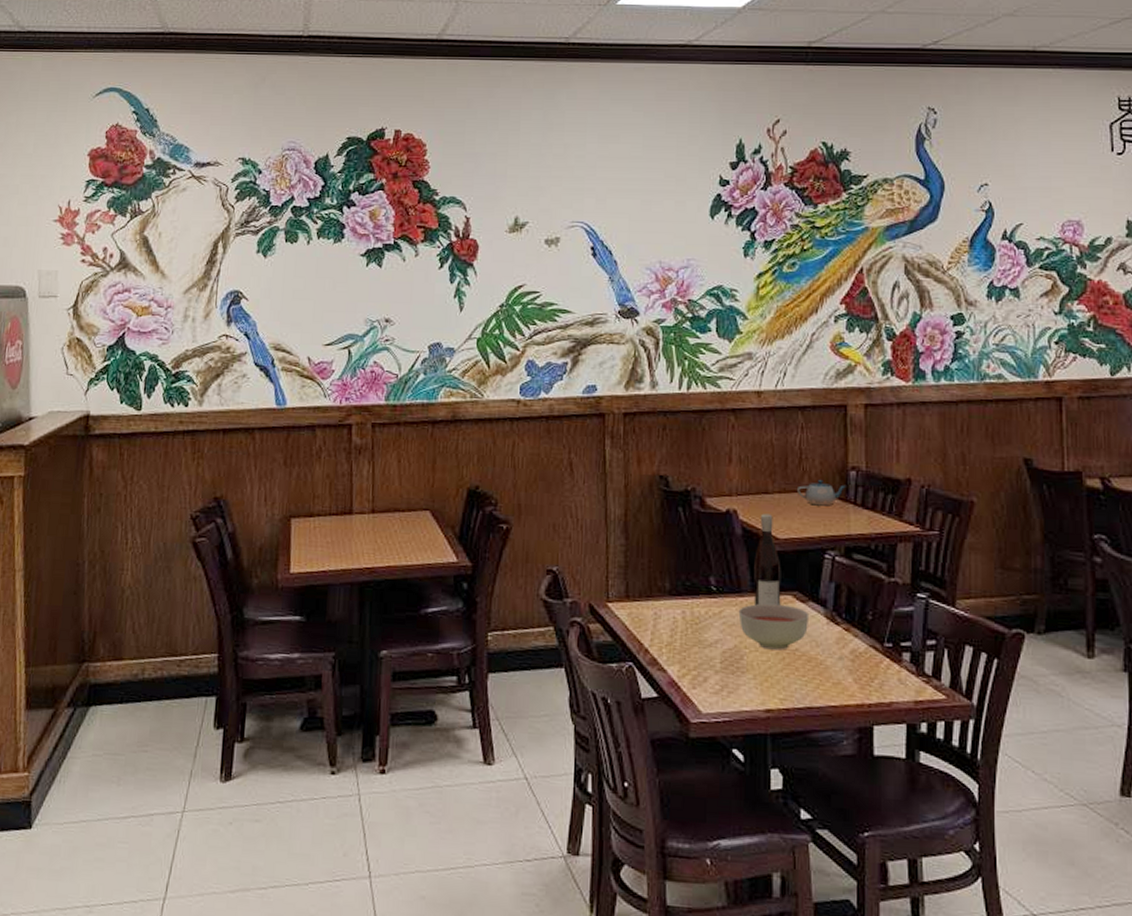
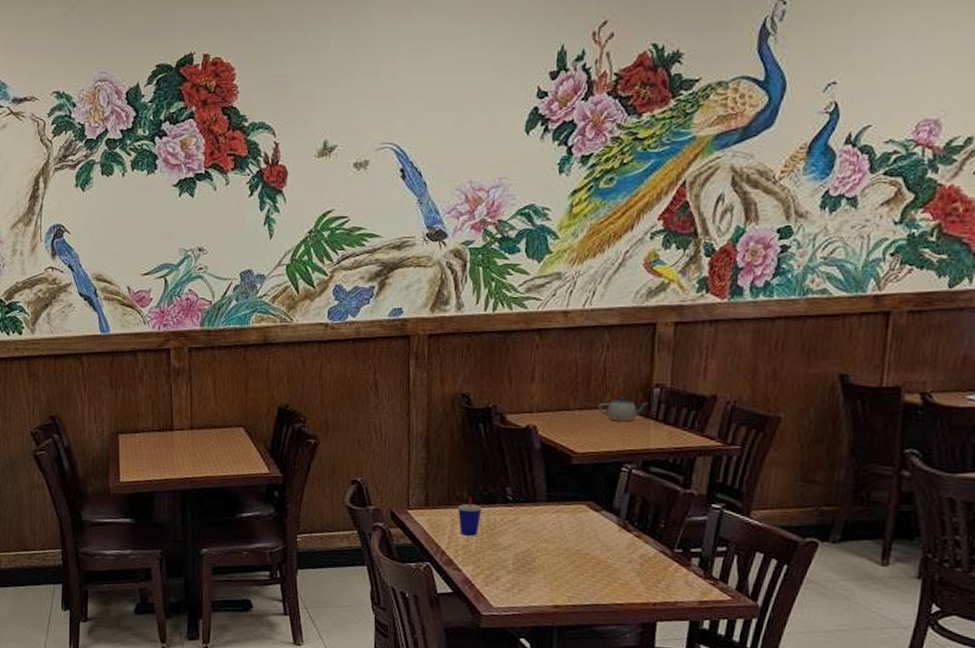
beverage cup: none [660,587,686,632] -> present [458,496,483,536]
bowl: present [738,603,810,650] -> none [532,512,602,554]
bottle: present [754,513,781,606] -> none [548,429,577,514]

